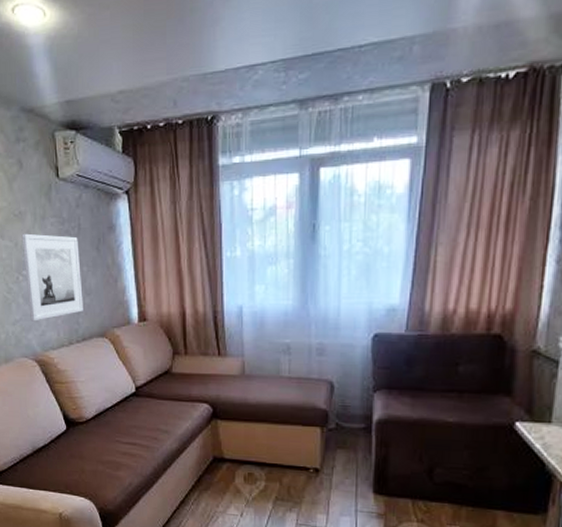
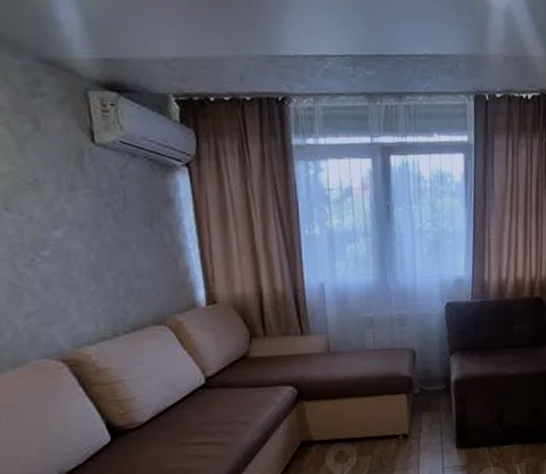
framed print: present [21,233,83,322] -> none [39,205,133,313]

